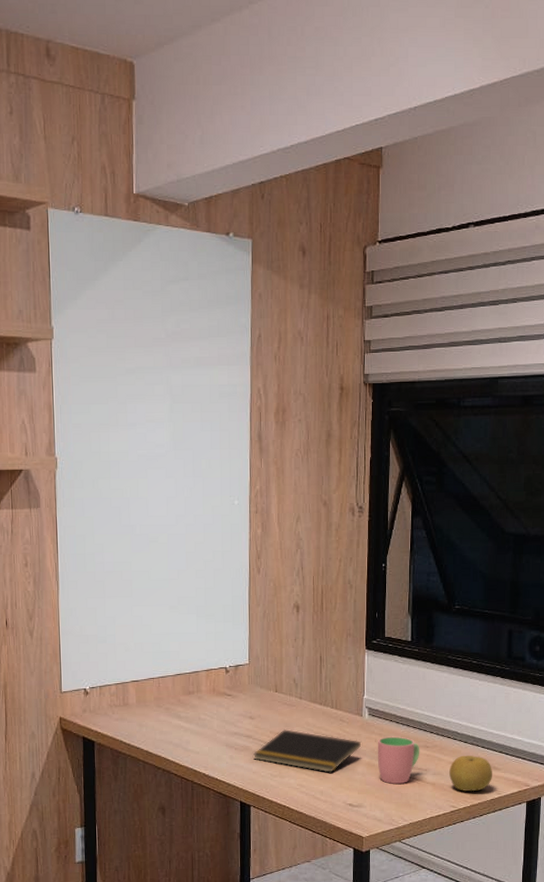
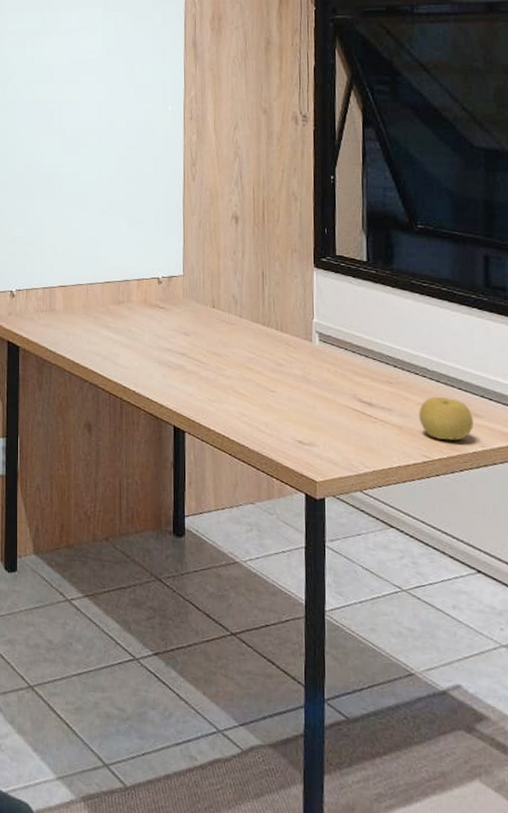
notepad: present [252,729,362,774] -> none [187,350,312,404]
cup: present [377,736,420,784] -> none [330,367,382,423]

